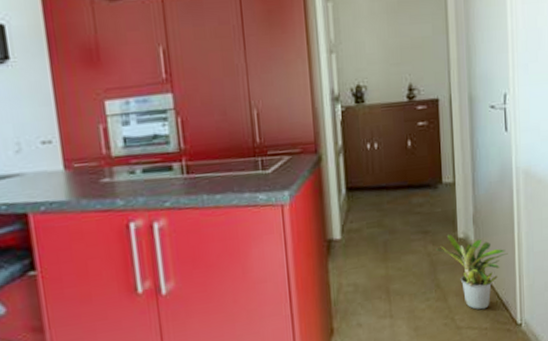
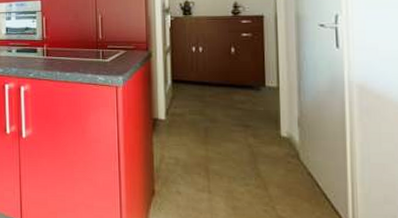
potted plant: present [436,233,508,311] -> none [258,131,338,206]

